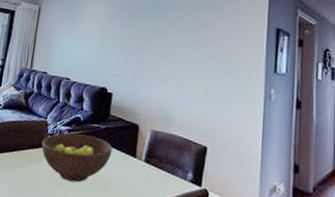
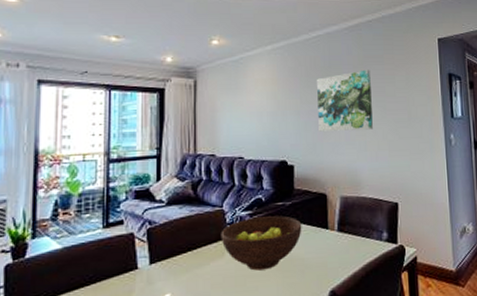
wall art: none [139,14,196,72] -> present [317,69,373,132]

